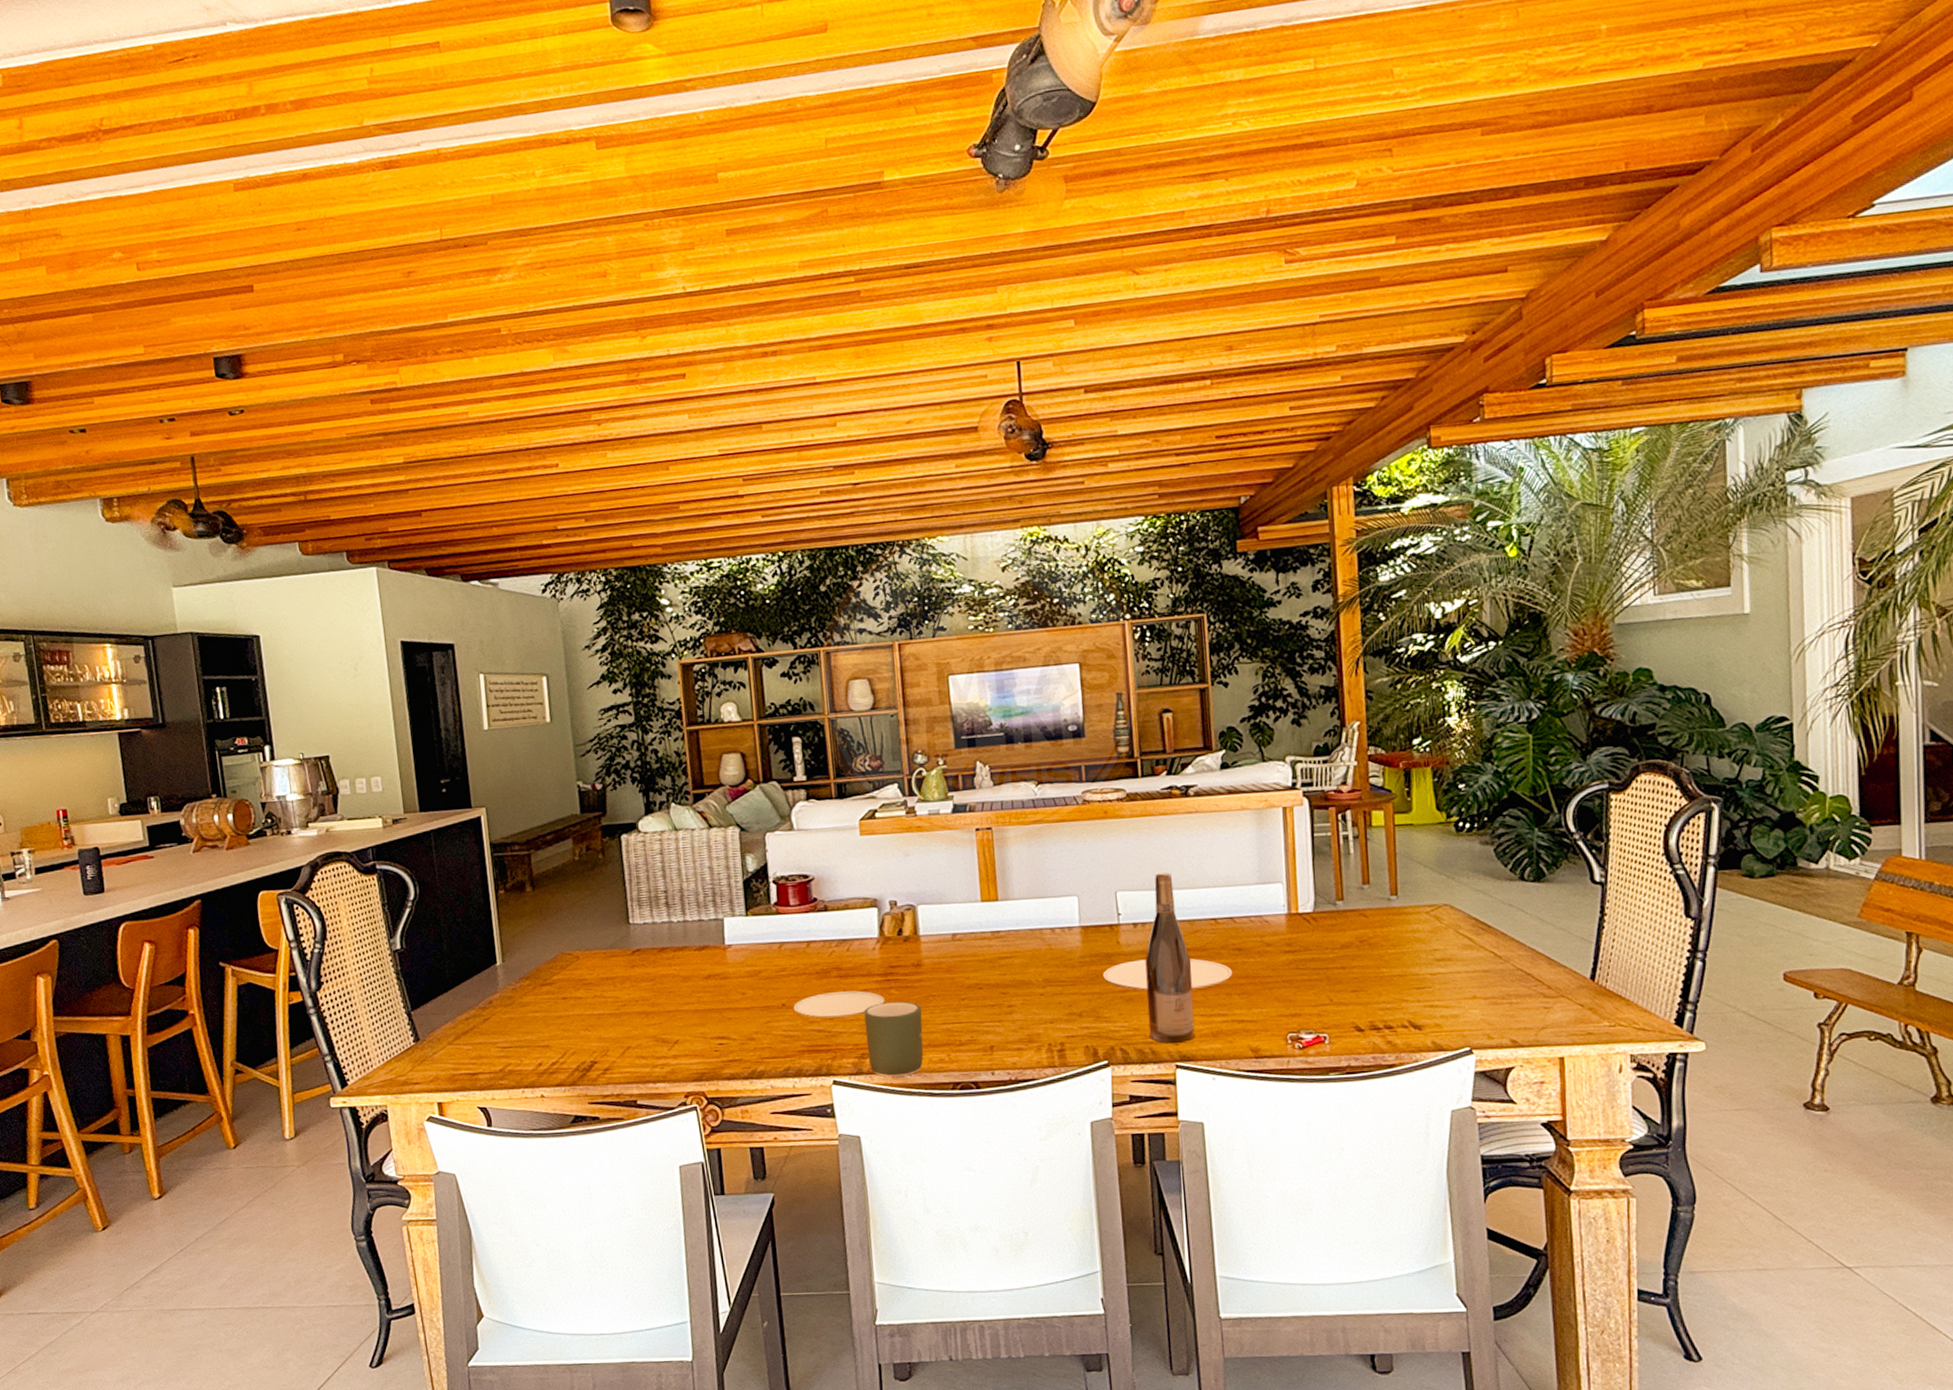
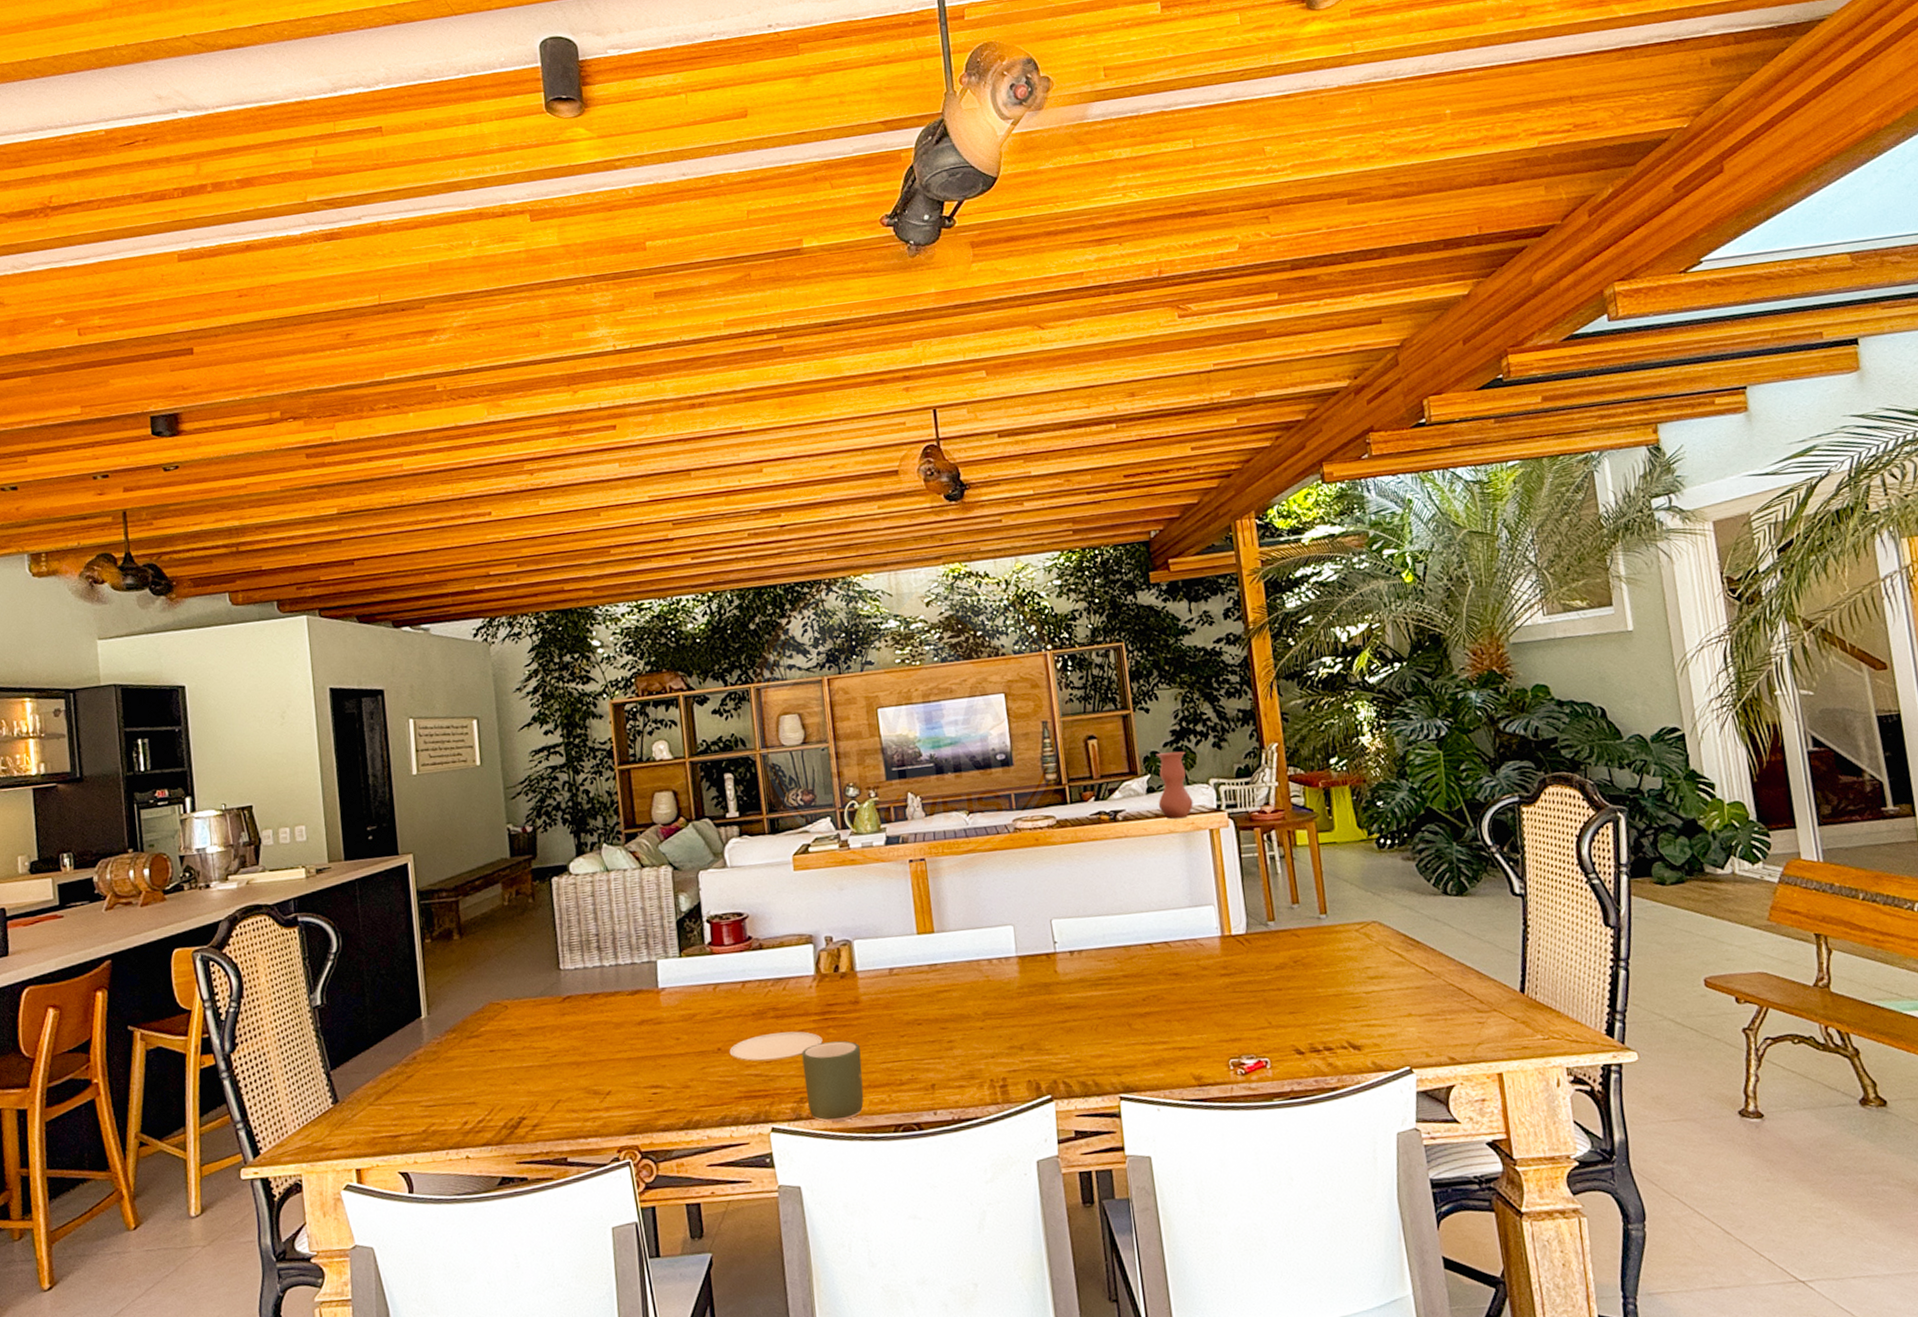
plate: present [1103,958,1232,991] -> none [1042,985,1170,1021]
wine bottle: present [1145,872,1196,1044] -> none [1083,898,1138,1075]
vase: none [1231,727,1268,797] -> present [1155,751,1193,820]

